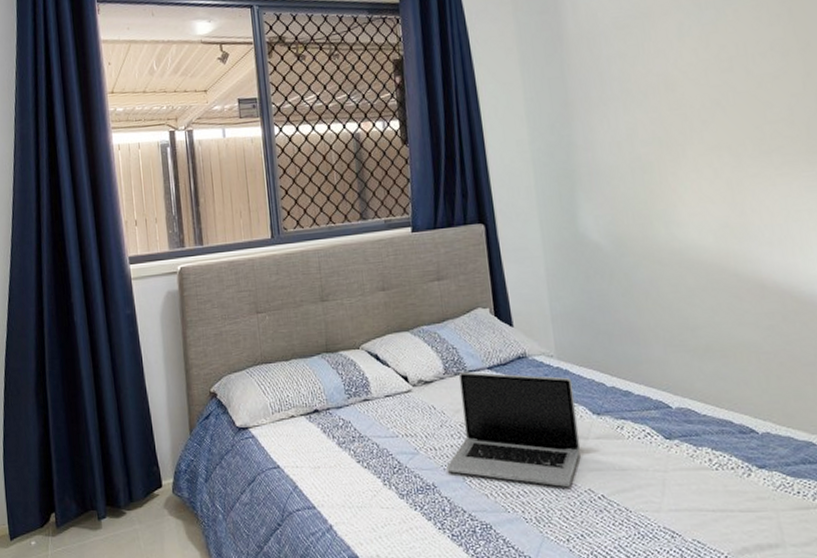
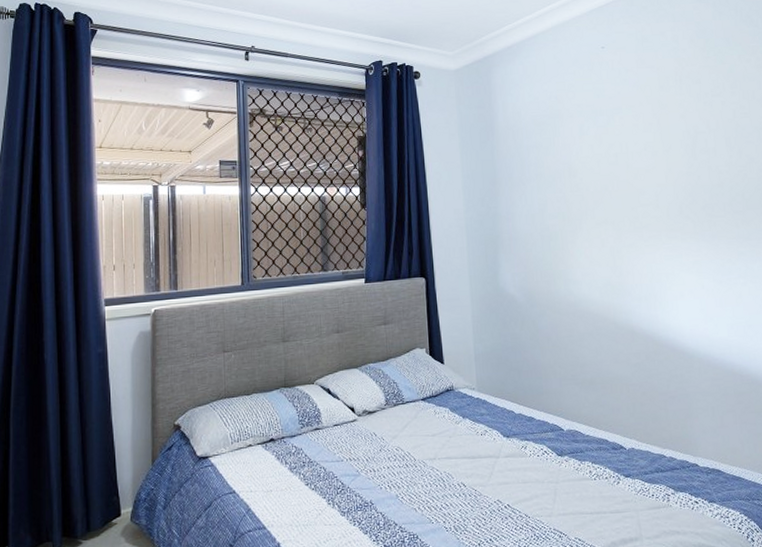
laptop: present [446,372,581,487] -> none [383,403,493,499]

